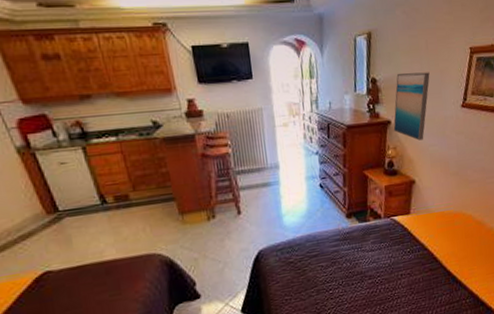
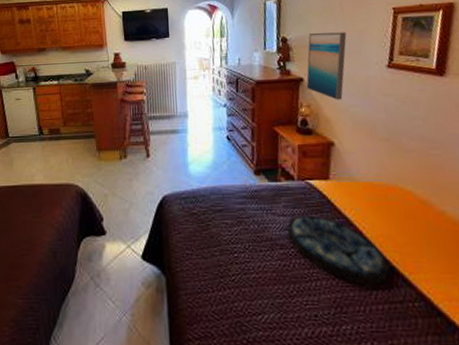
serving tray: none [375,246,453,295] -> present [287,215,391,286]

